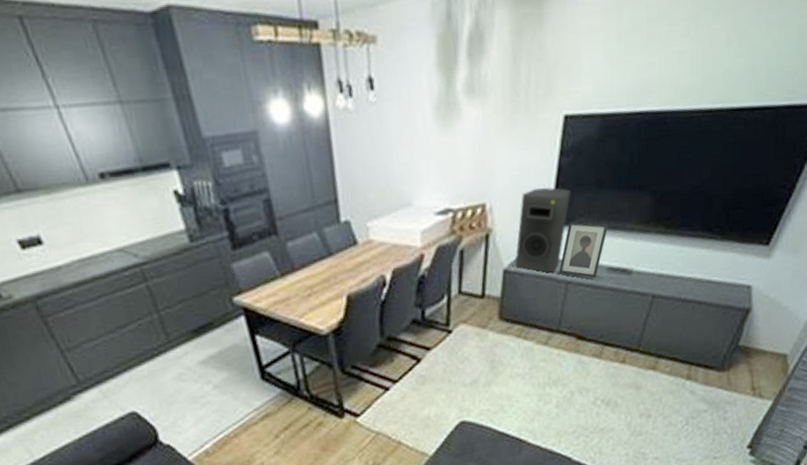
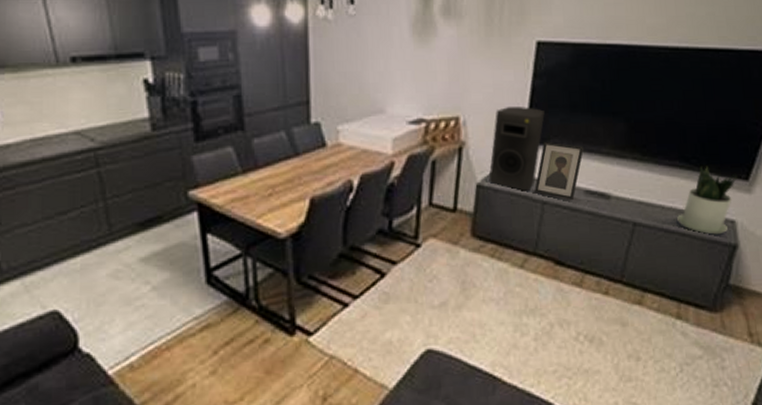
planter: none [695,234,759,301] -> present [677,166,738,235]

